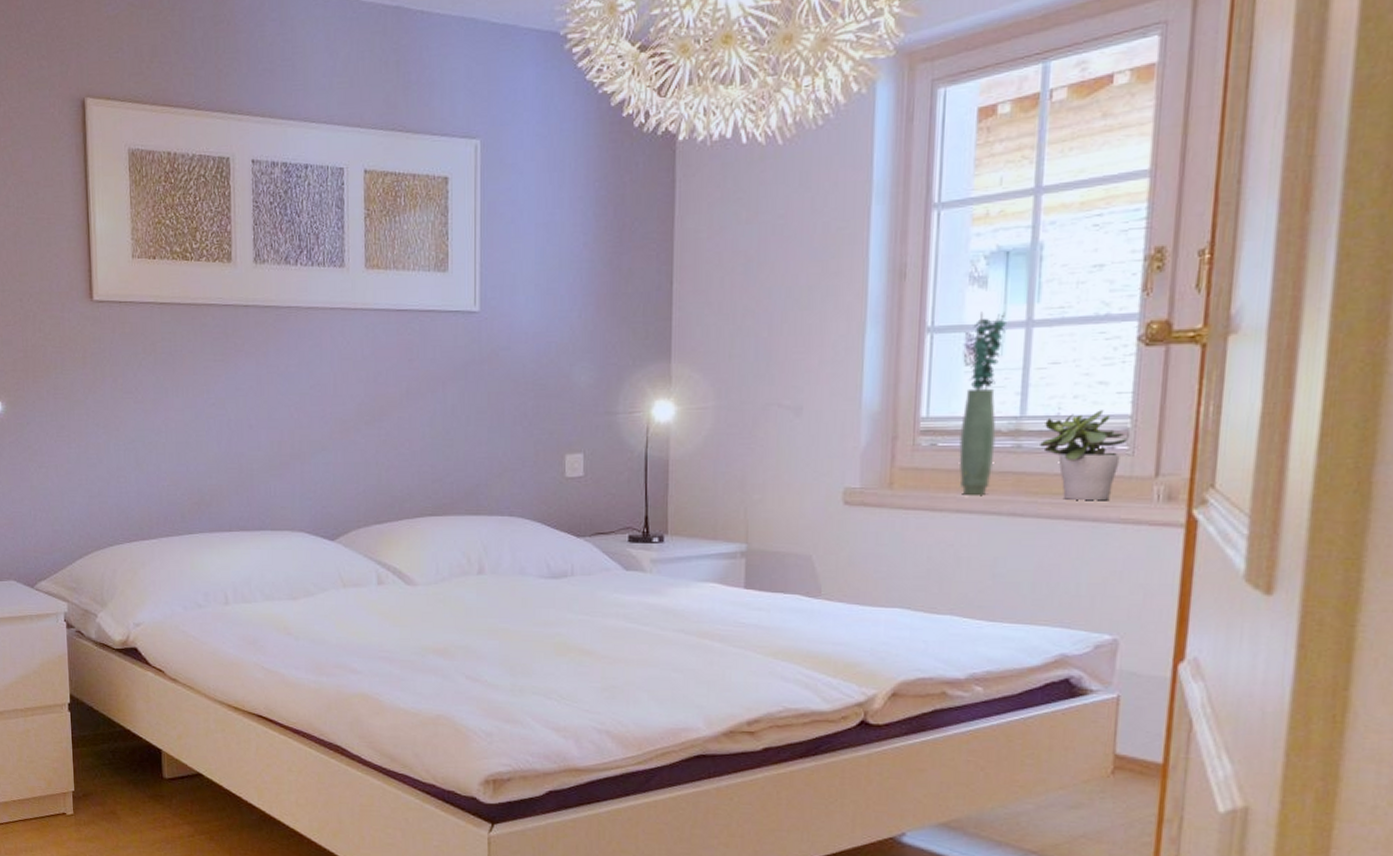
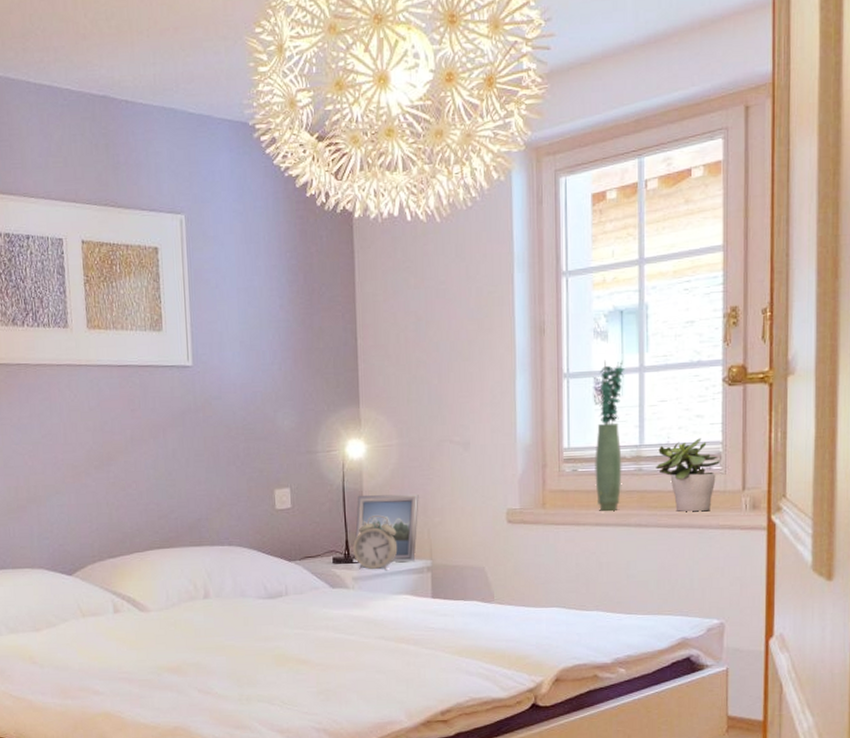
picture frame: none [653,465,736,545] -> present [354,494,419,562]
alarm clock: none [653,489,707,554] -> present [353,515,398,571]

